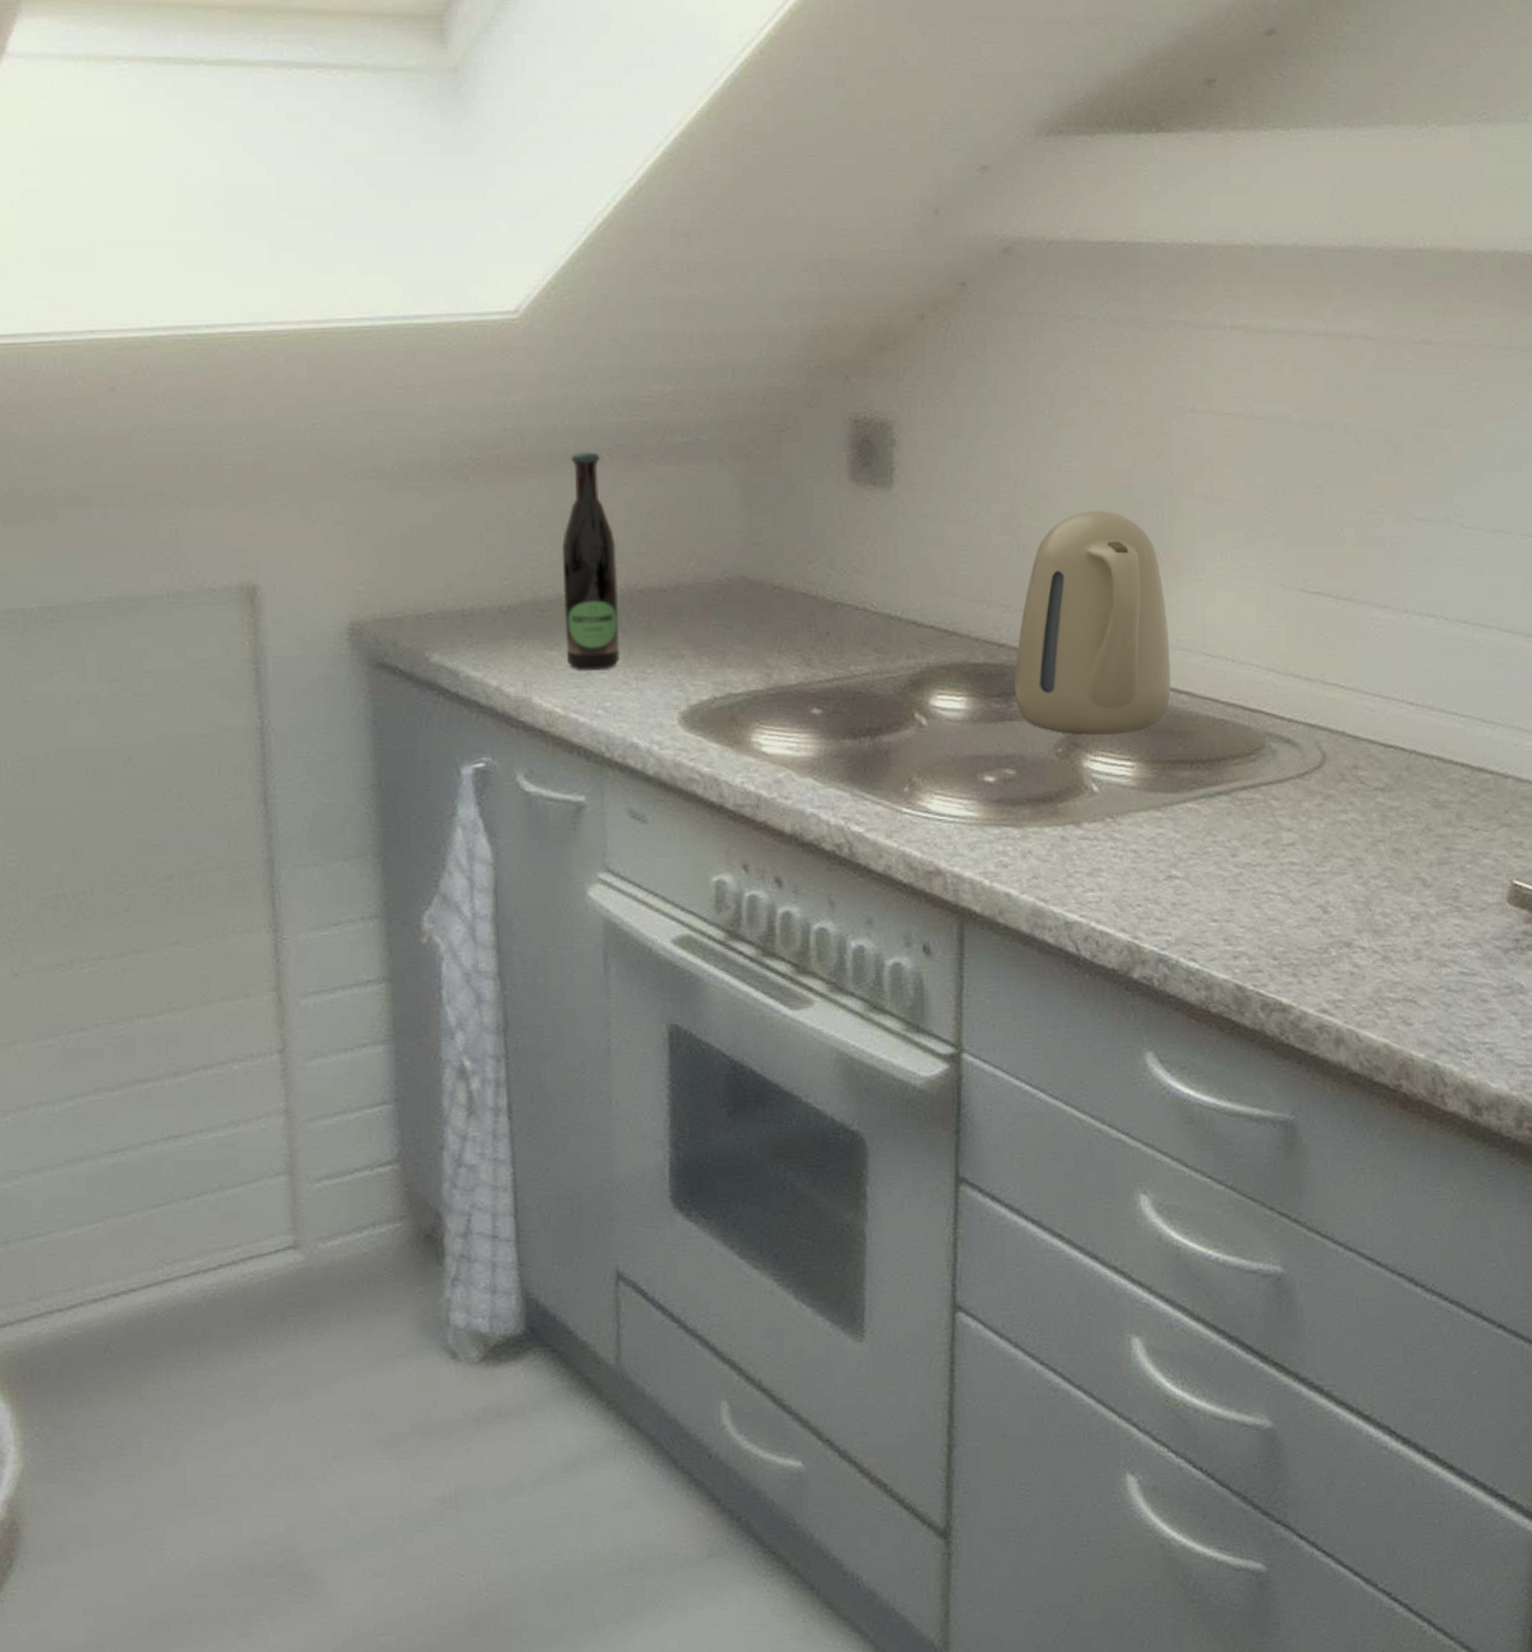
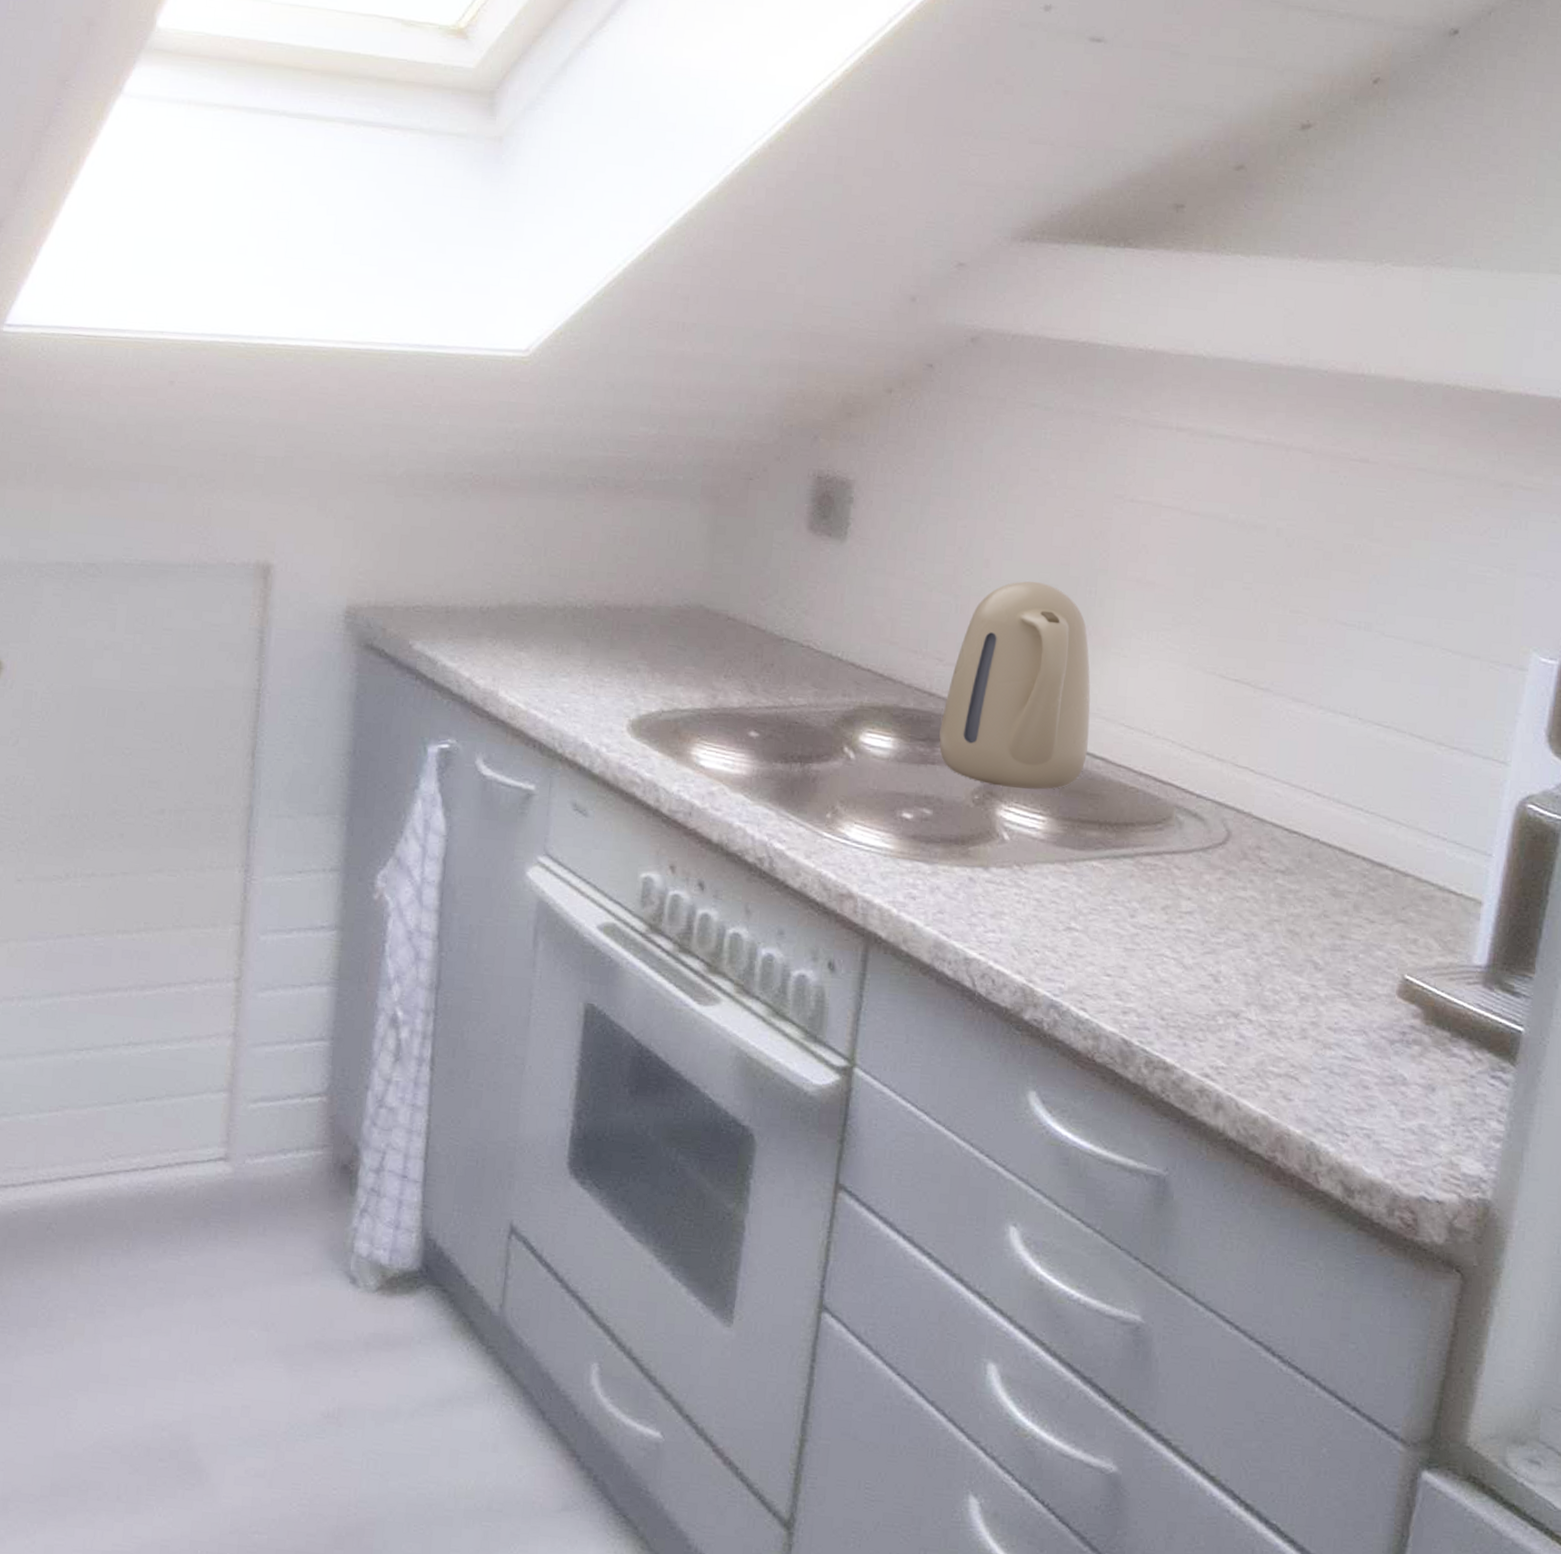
bottle: present [561,451,619,670] -> none [533,478,590,673]

